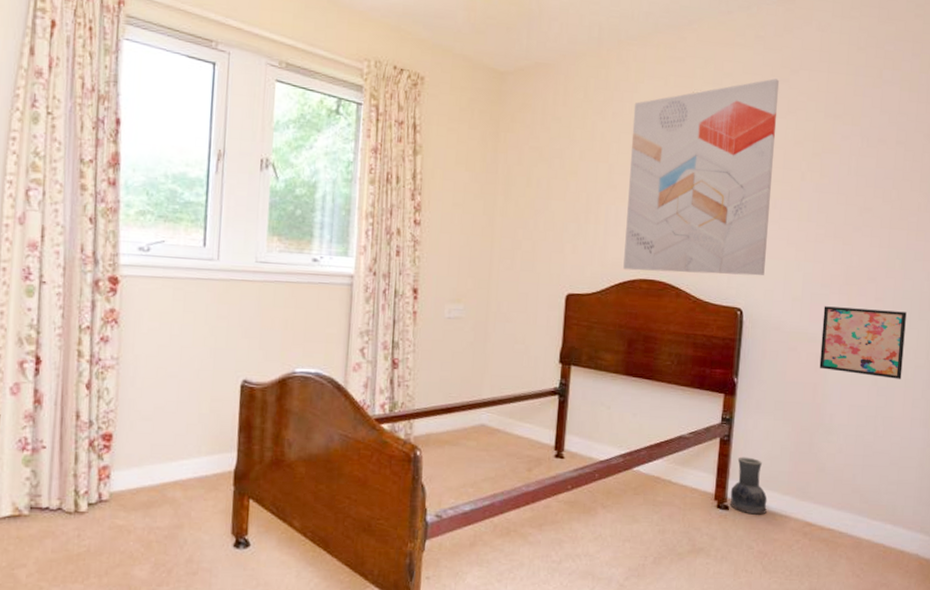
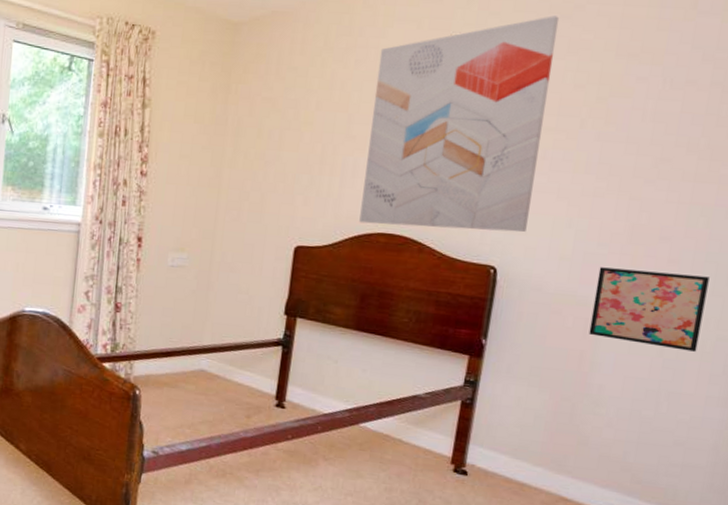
vase: present [729,456,768,515] -> none [468,421,515,484]

